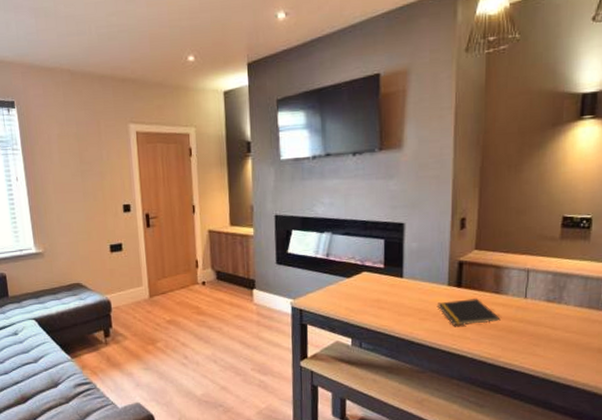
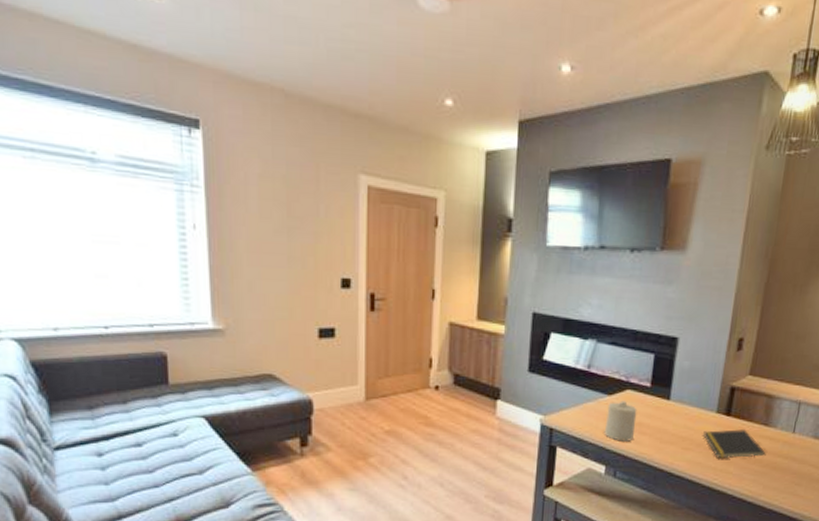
candle: none [347,281,375,317] -> present [604,401,637,442]

